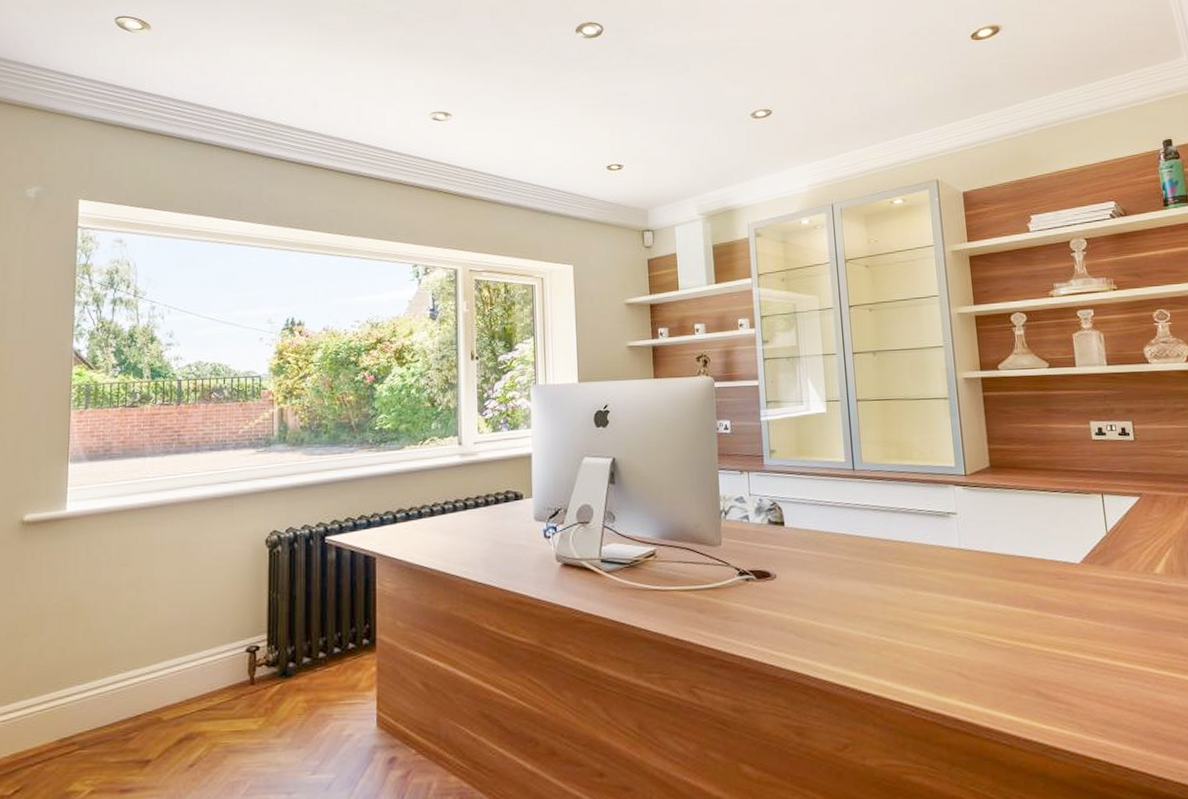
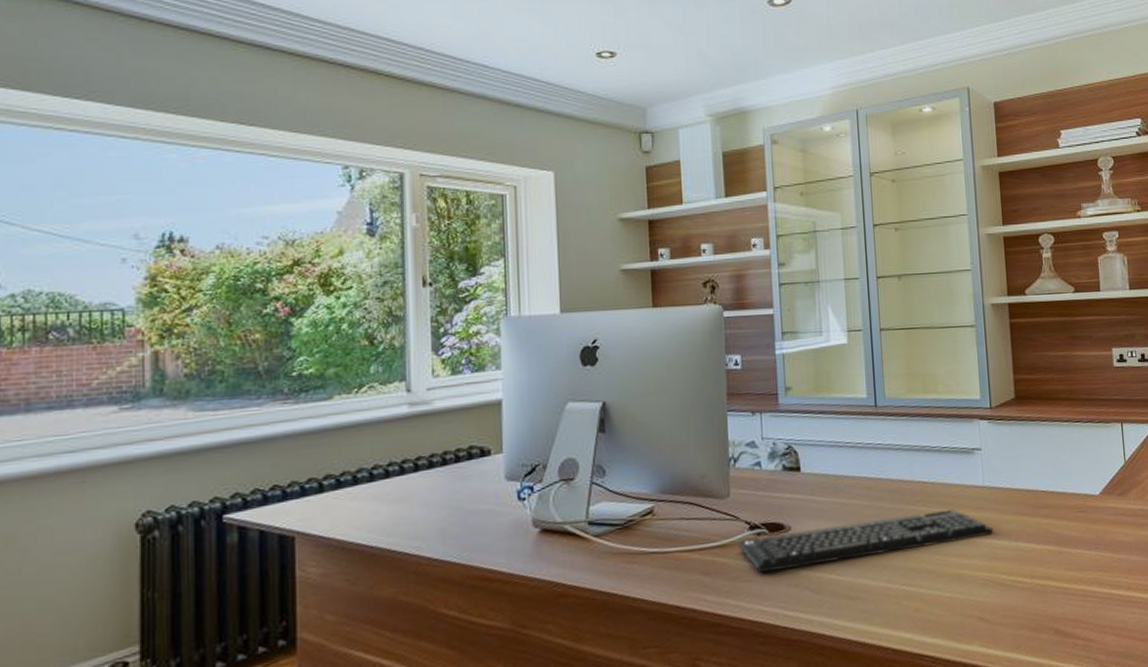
keyboard: none [728,568,971,615] -> present [737,508,994,574]

